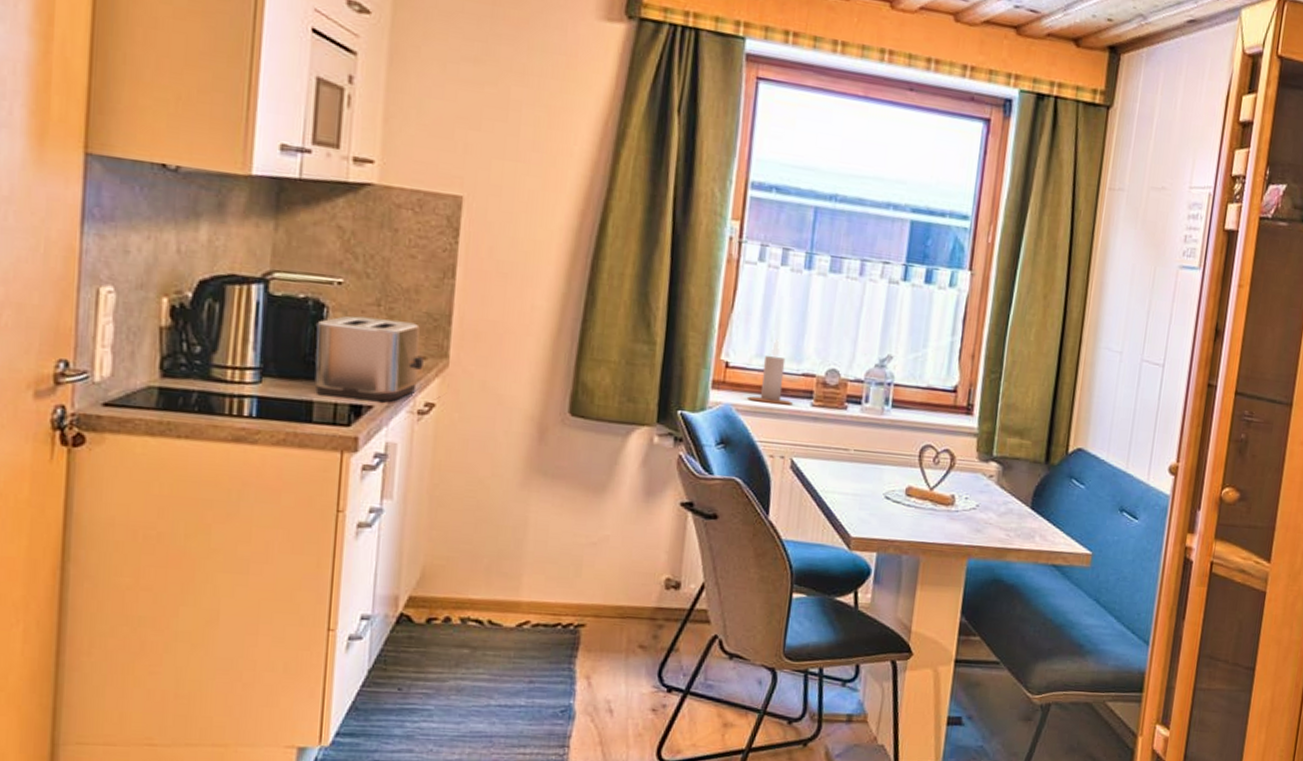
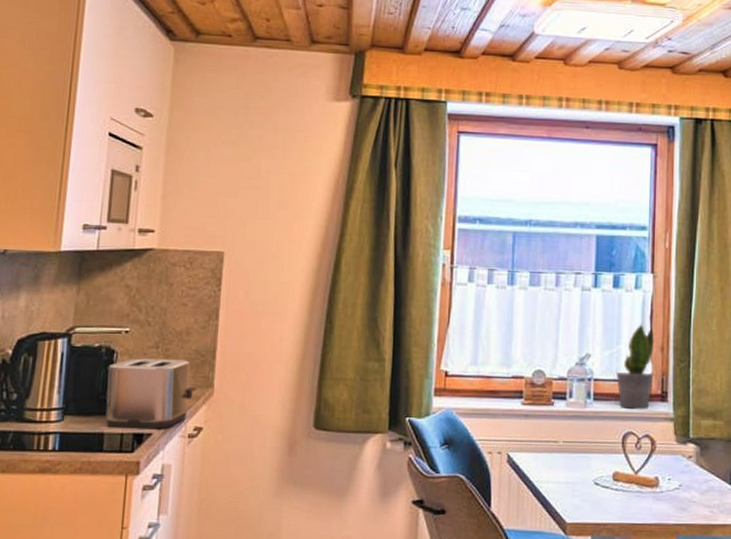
candle: present [748,338,793,405] -> none [466,347,505,405]
potted plant: none [918,327,967,422] -> present [615,324,655,409]

